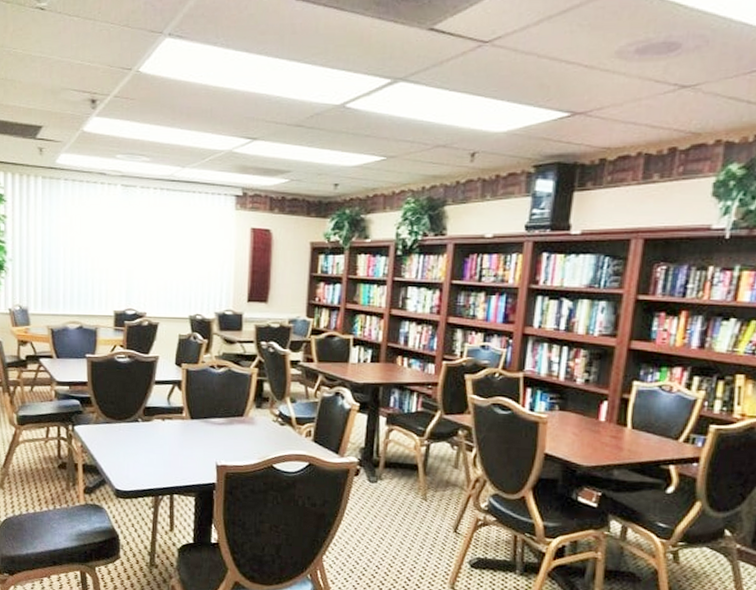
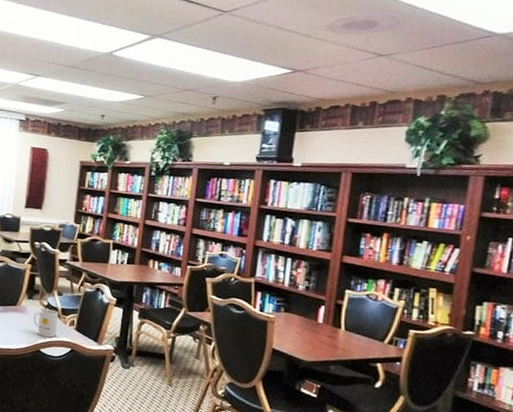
mug: none [264,419,293,451] -> present [33,309,59,337]

